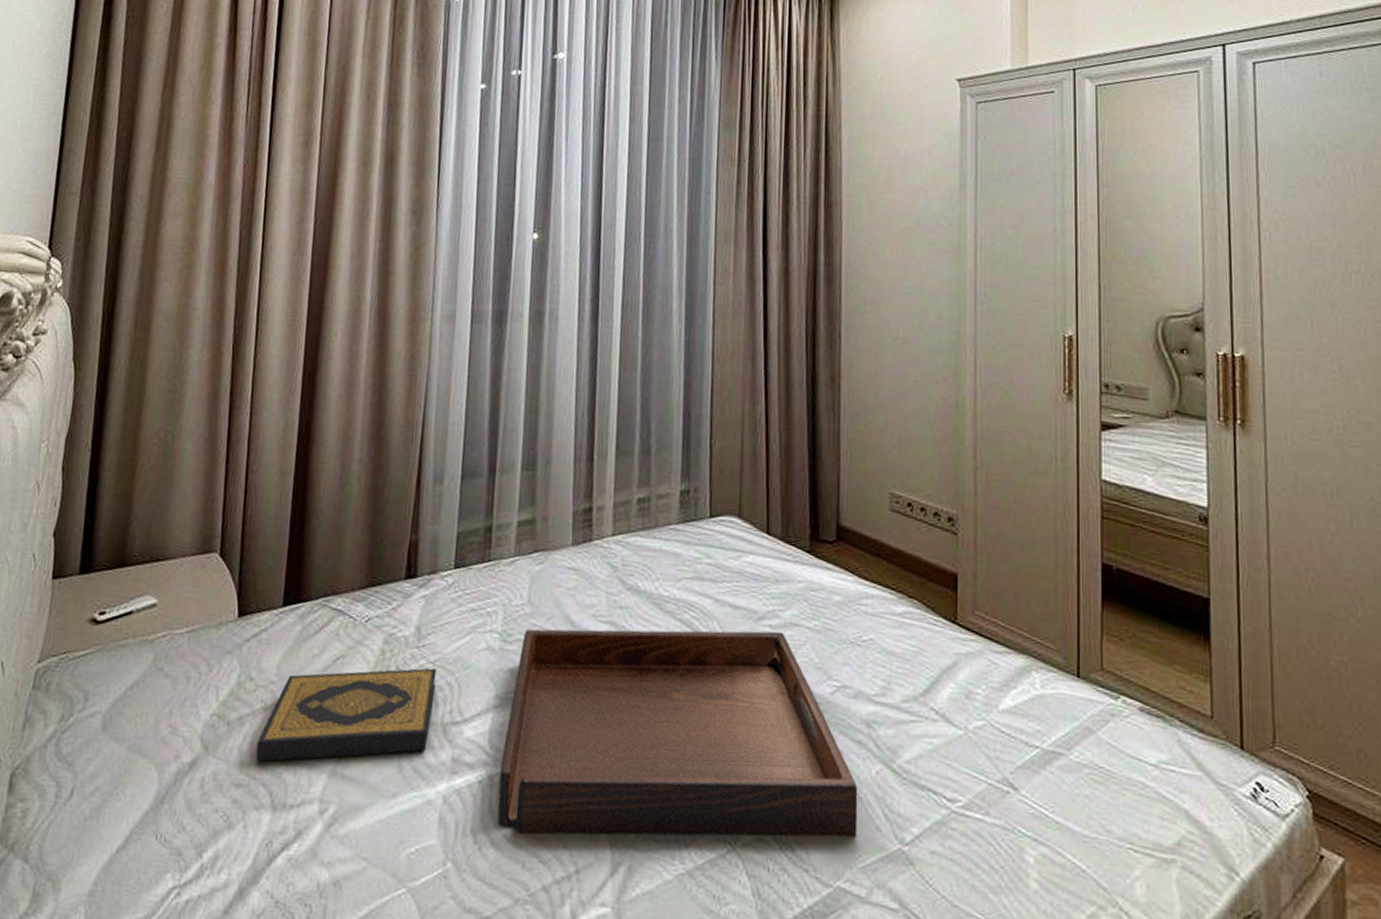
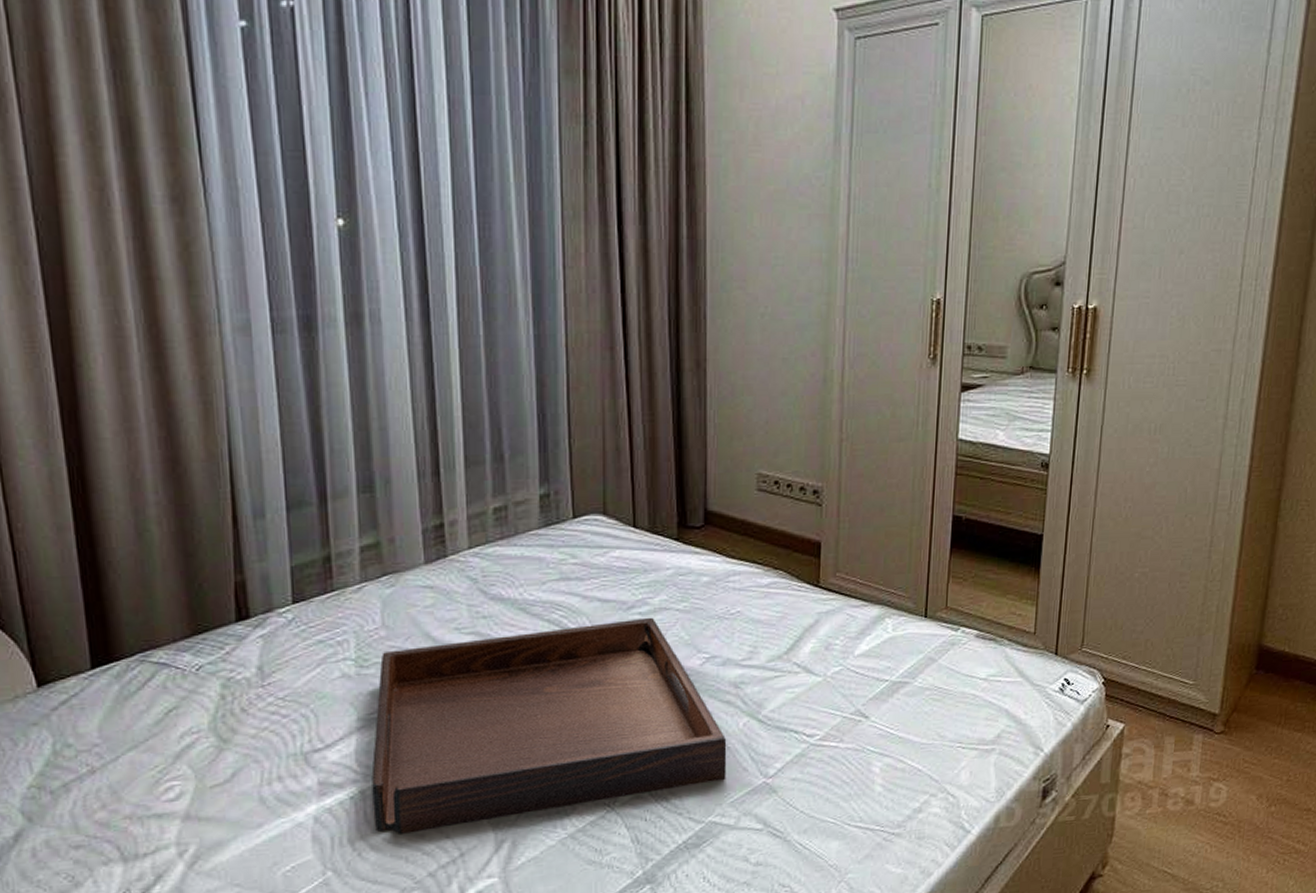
hardback book: present [255,668,437,762] -> none [91,703,290,822]

